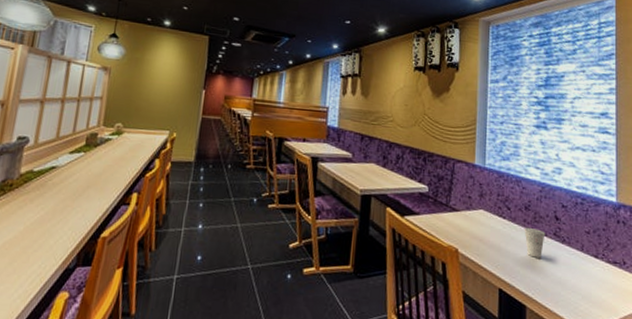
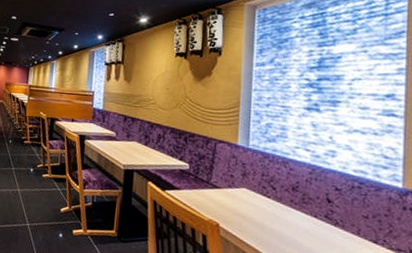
cup: present [524,227,546,258] -> none [290,207,315,239]

